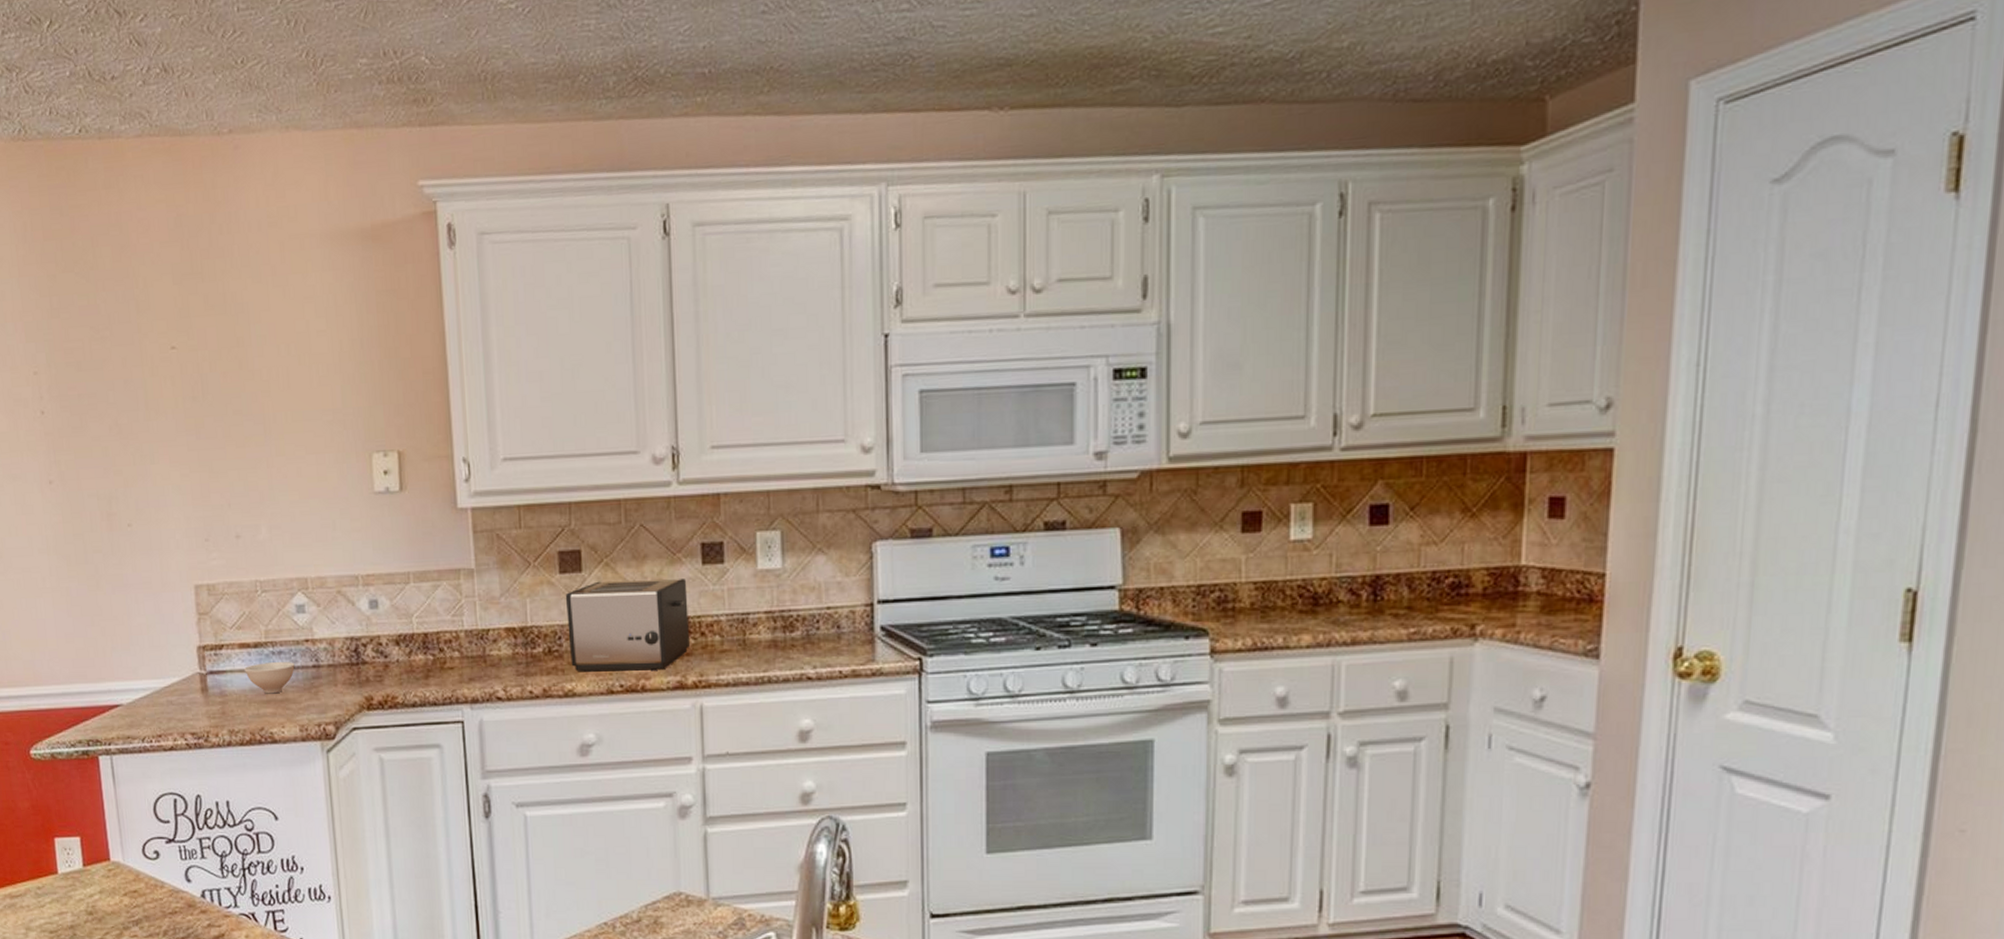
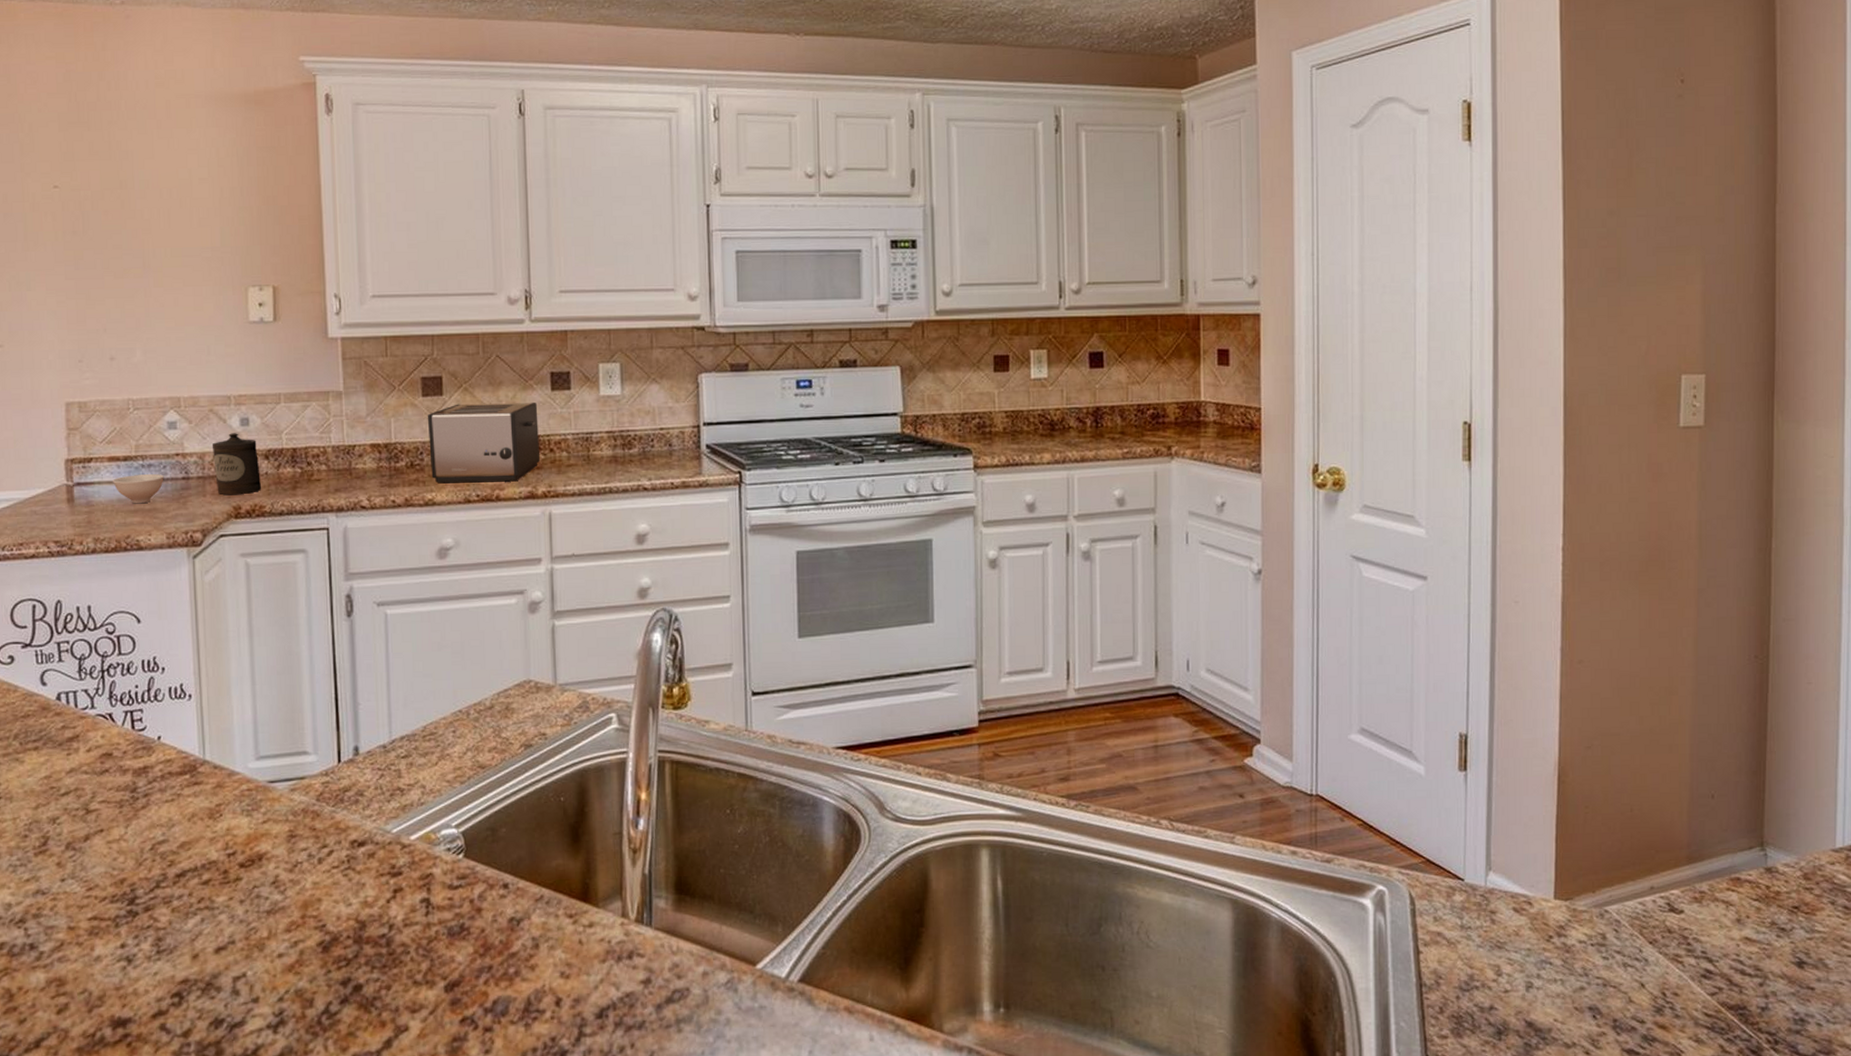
canister: none [341,616,393,684] -> present [211,433,261,494]

